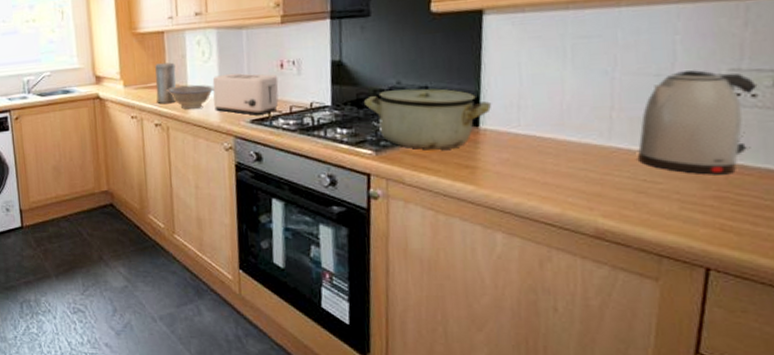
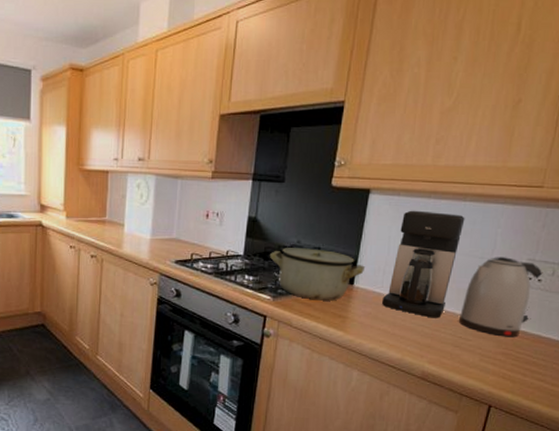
canister: present [155,62,176,104] -> none [95,200,115,238]
bowl: present [166,84,214,109] -> none [105,223,148,245]
toaster: present [212,73,279,115] -> none [145,217,203,257]
coffee maker: none [522,24,624,159] -> present [382,210,465,318]

